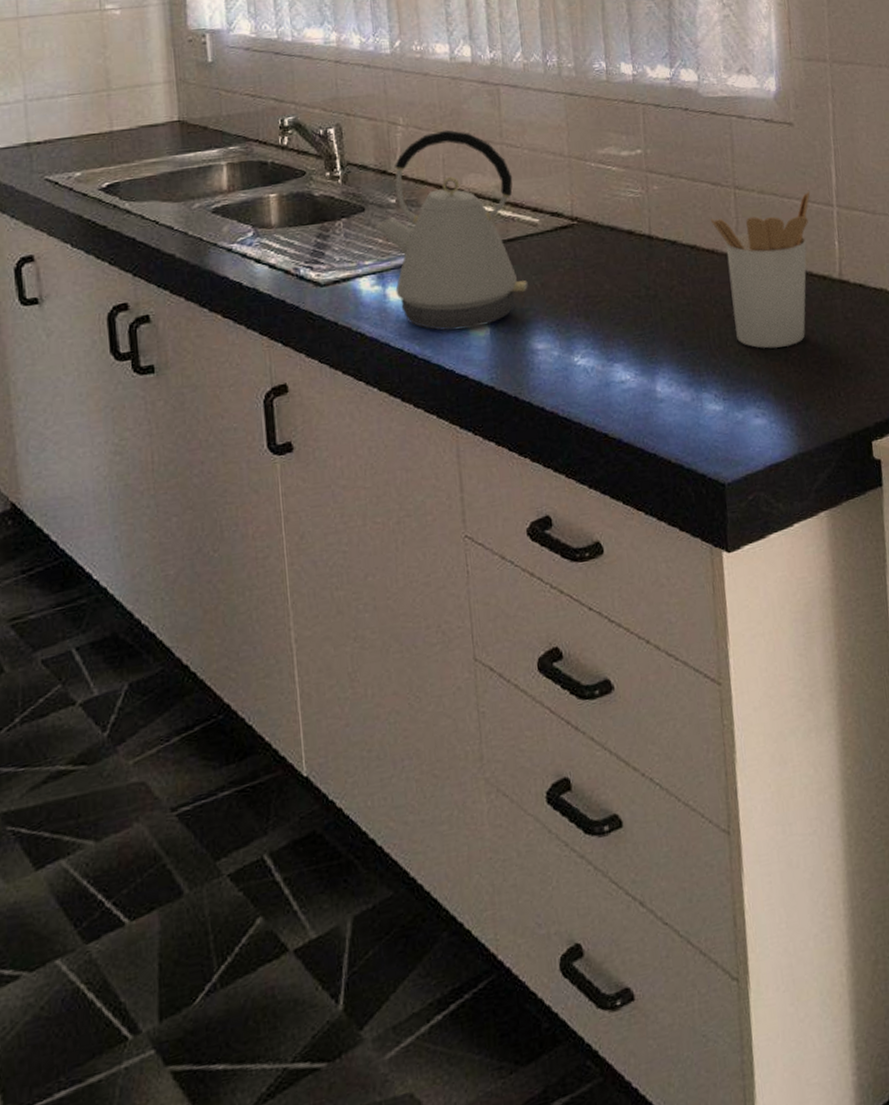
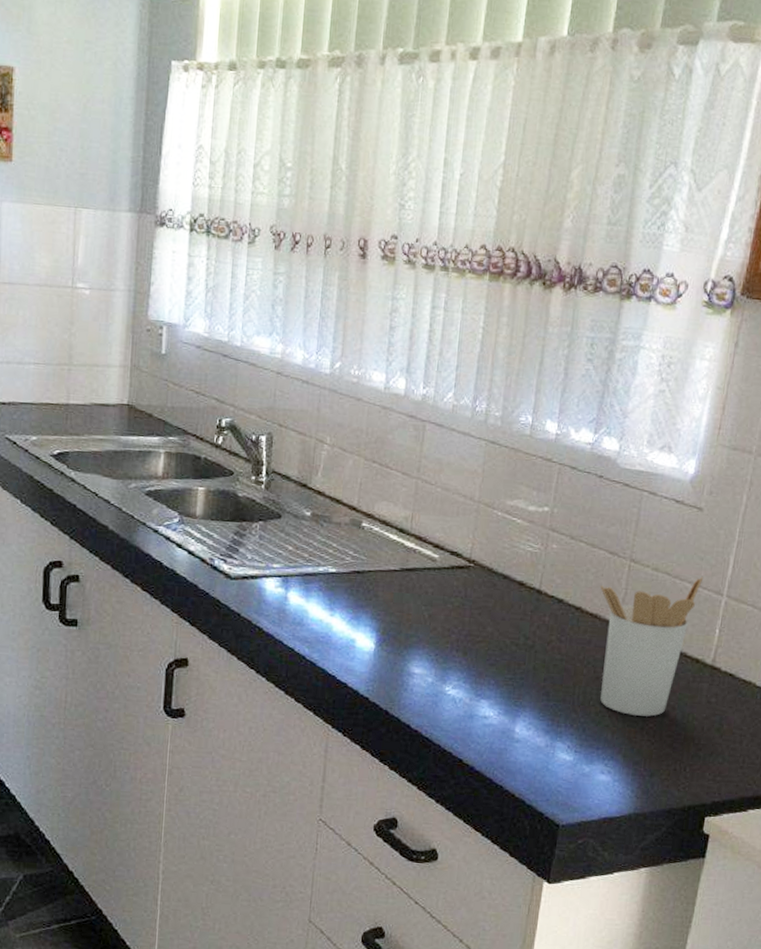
kettle: present [374,129,528,331] -> none [287,456,422,643]

